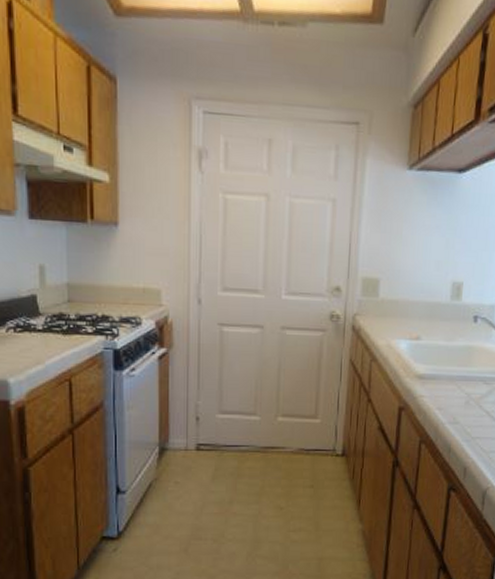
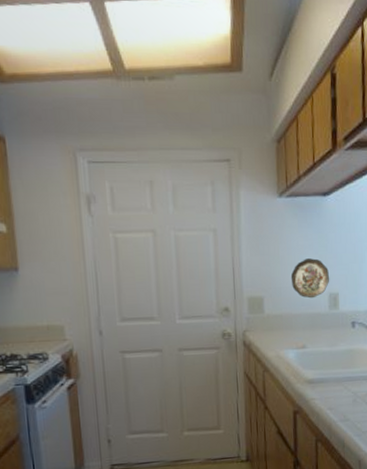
decorative plate: none [412,241,456,286] -> present [290,258,330,299]

